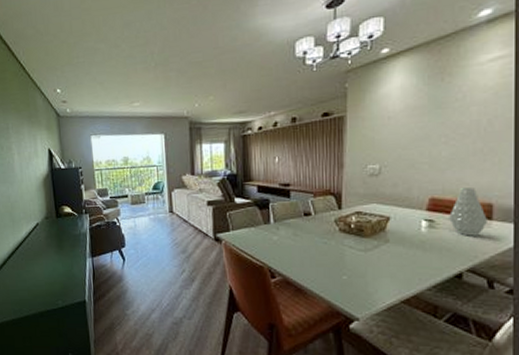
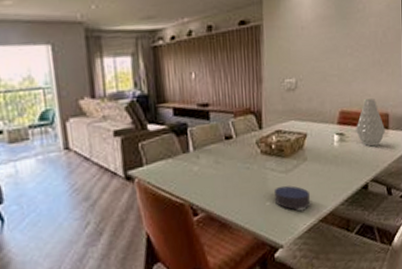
candle: none [351,263,392,290] -> present [274,185,311,211]

